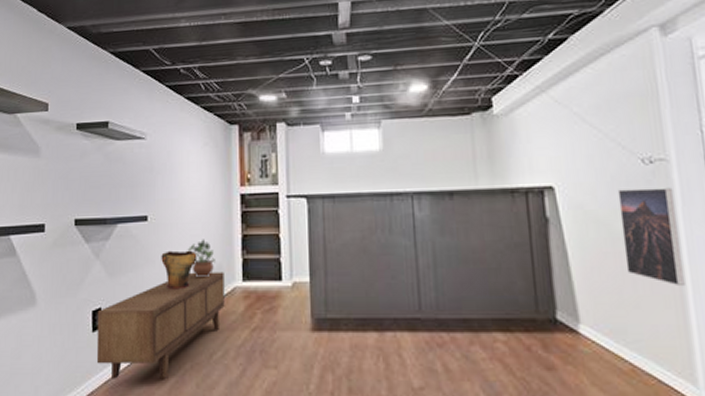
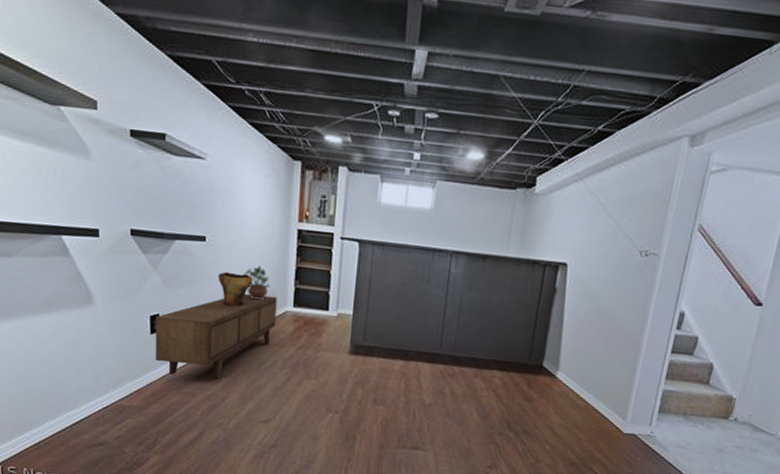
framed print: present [617,187,686,287] -> none [603,273,655,353]

